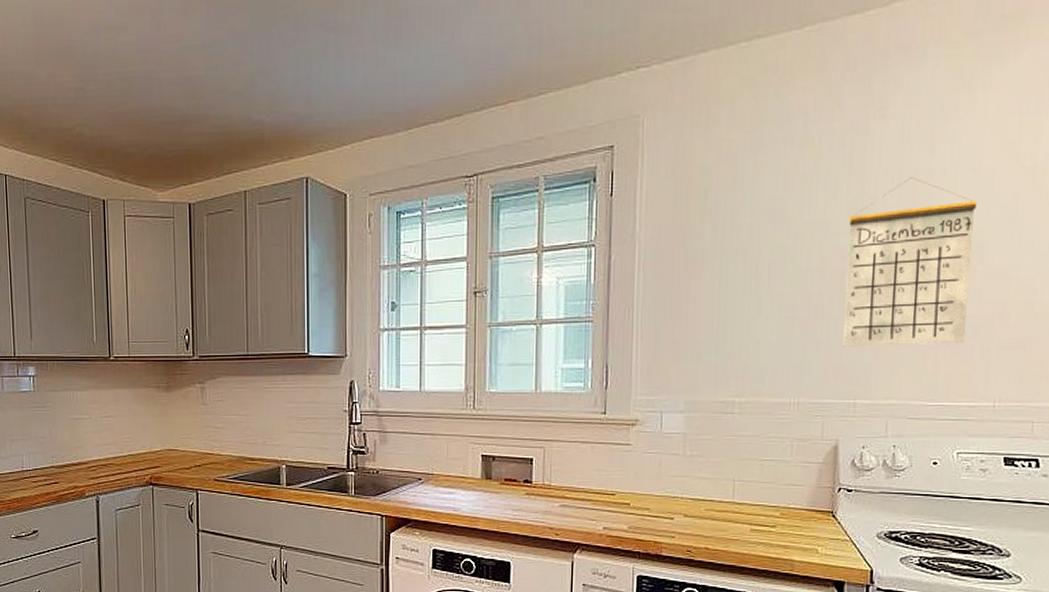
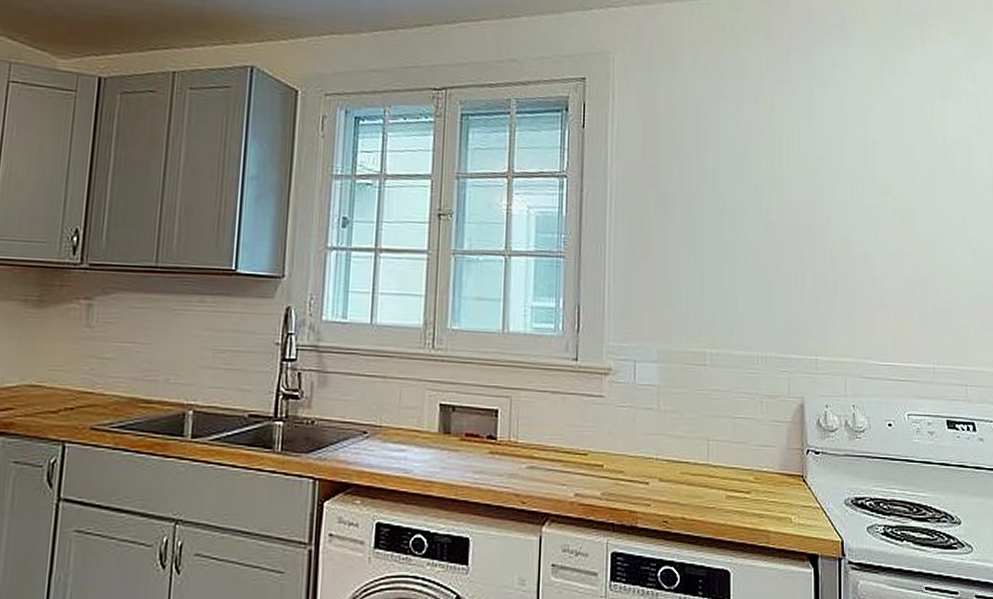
calendar: present [843,177,978,347] -> none [801,143,906,304]

